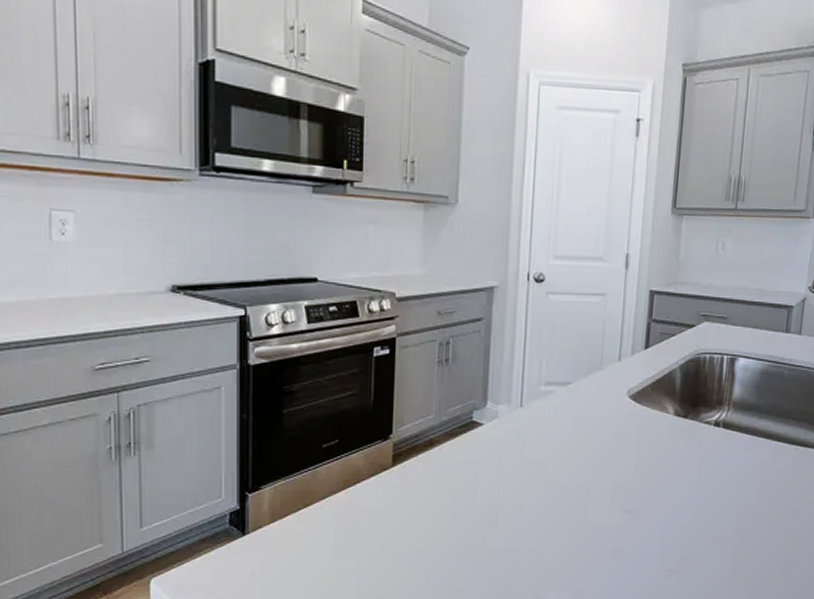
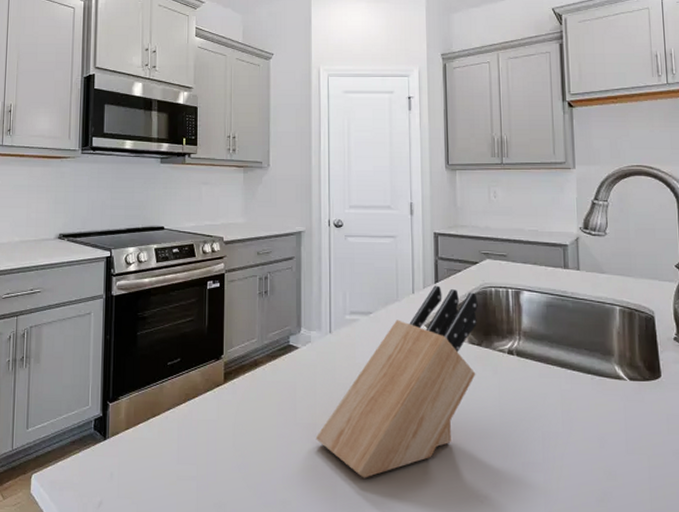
knife block: none [497,351,690,561] -> present [315,285,478,478]

